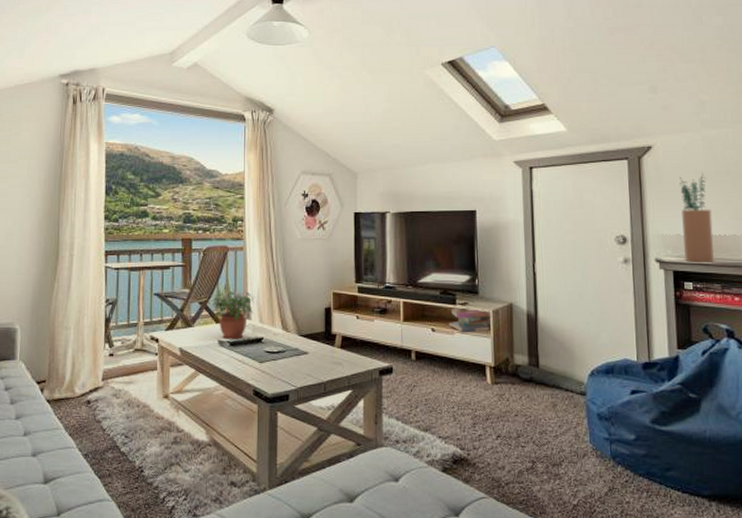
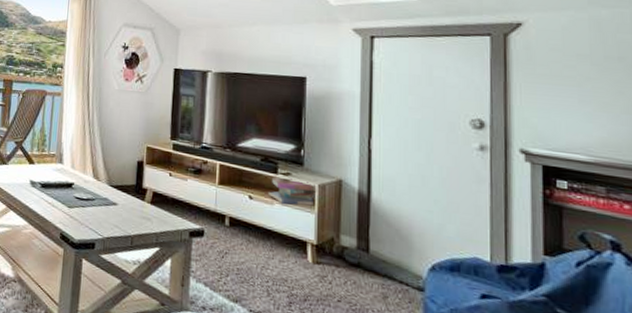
potted flower: present [210,290,255,339] -> none [25,134,69,182]
vase: present [679,173,715,263] -> none [556,57,599,162]

